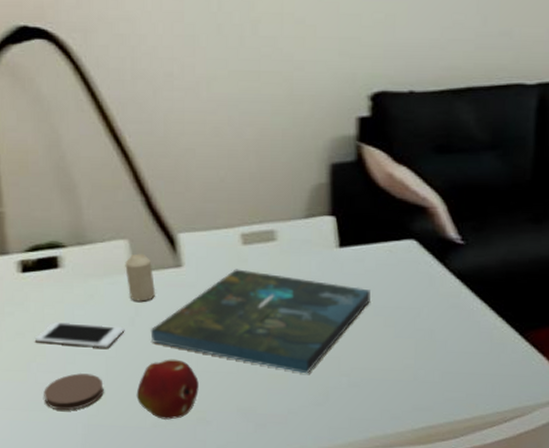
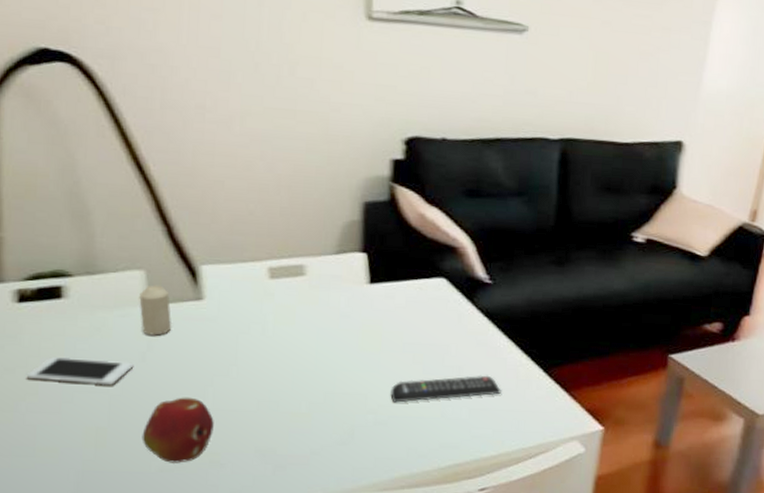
coaster: present [44,372,104,411] -> none [31,412,104,456]
board game: present [150,269,371,374] -> none [163,303,400,412]
remote control: none [363,338,475,366] -> present [390,375,501,403]

